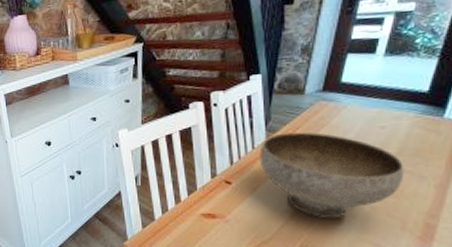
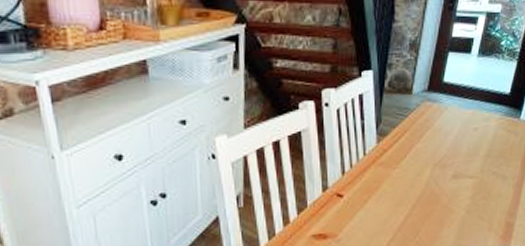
bowl: present [259,132,405,219] -> none [370,135,492,227]

